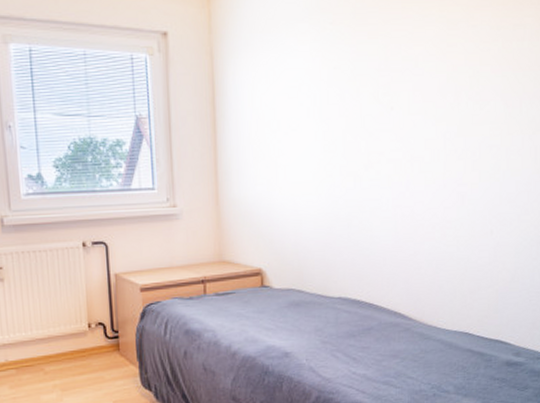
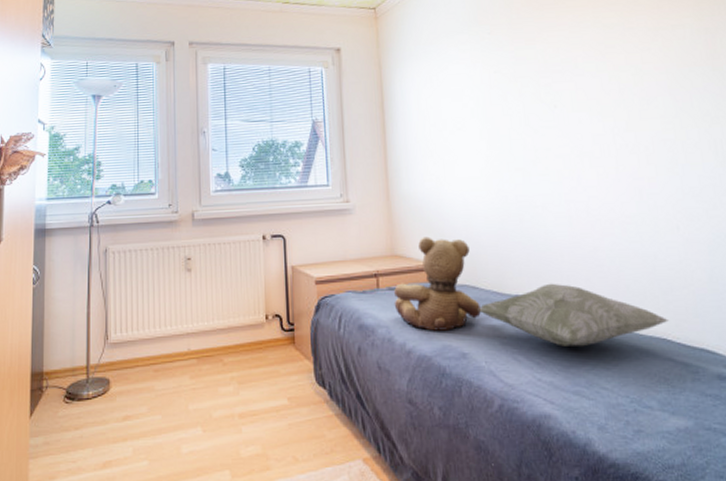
teddy bear: none [220,242,305,334] -> present [394,236,481,331]
decorative pillow: none [303,285,472,343] -> present [479,283,668,346]

